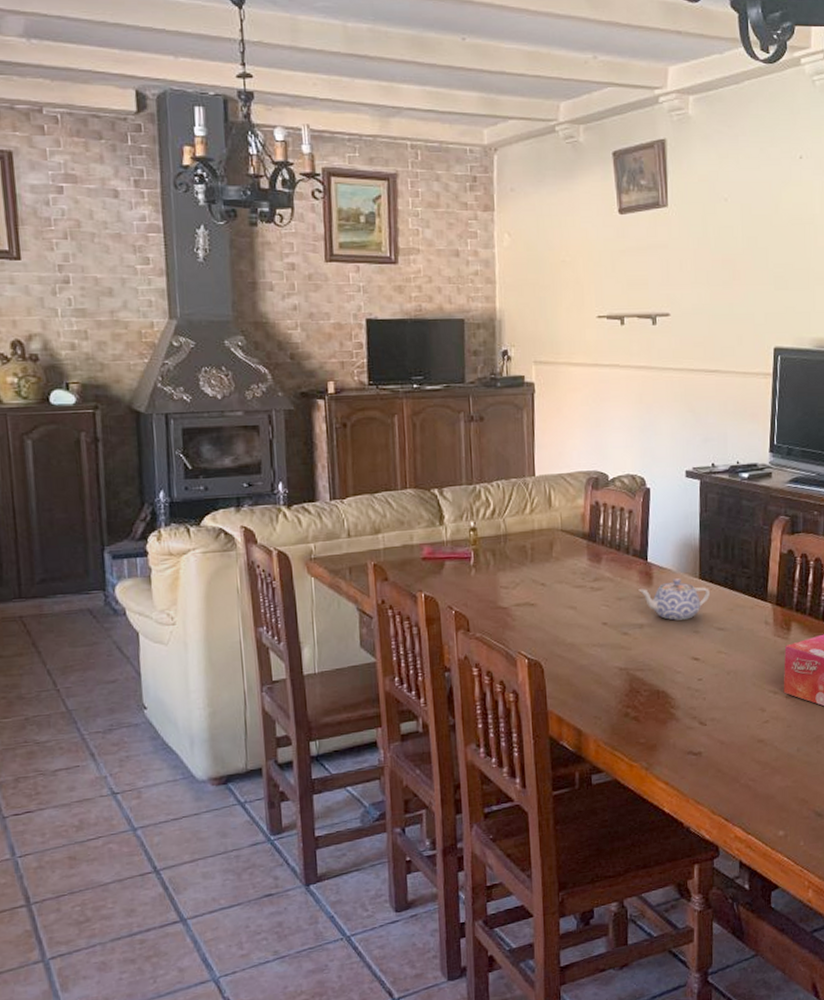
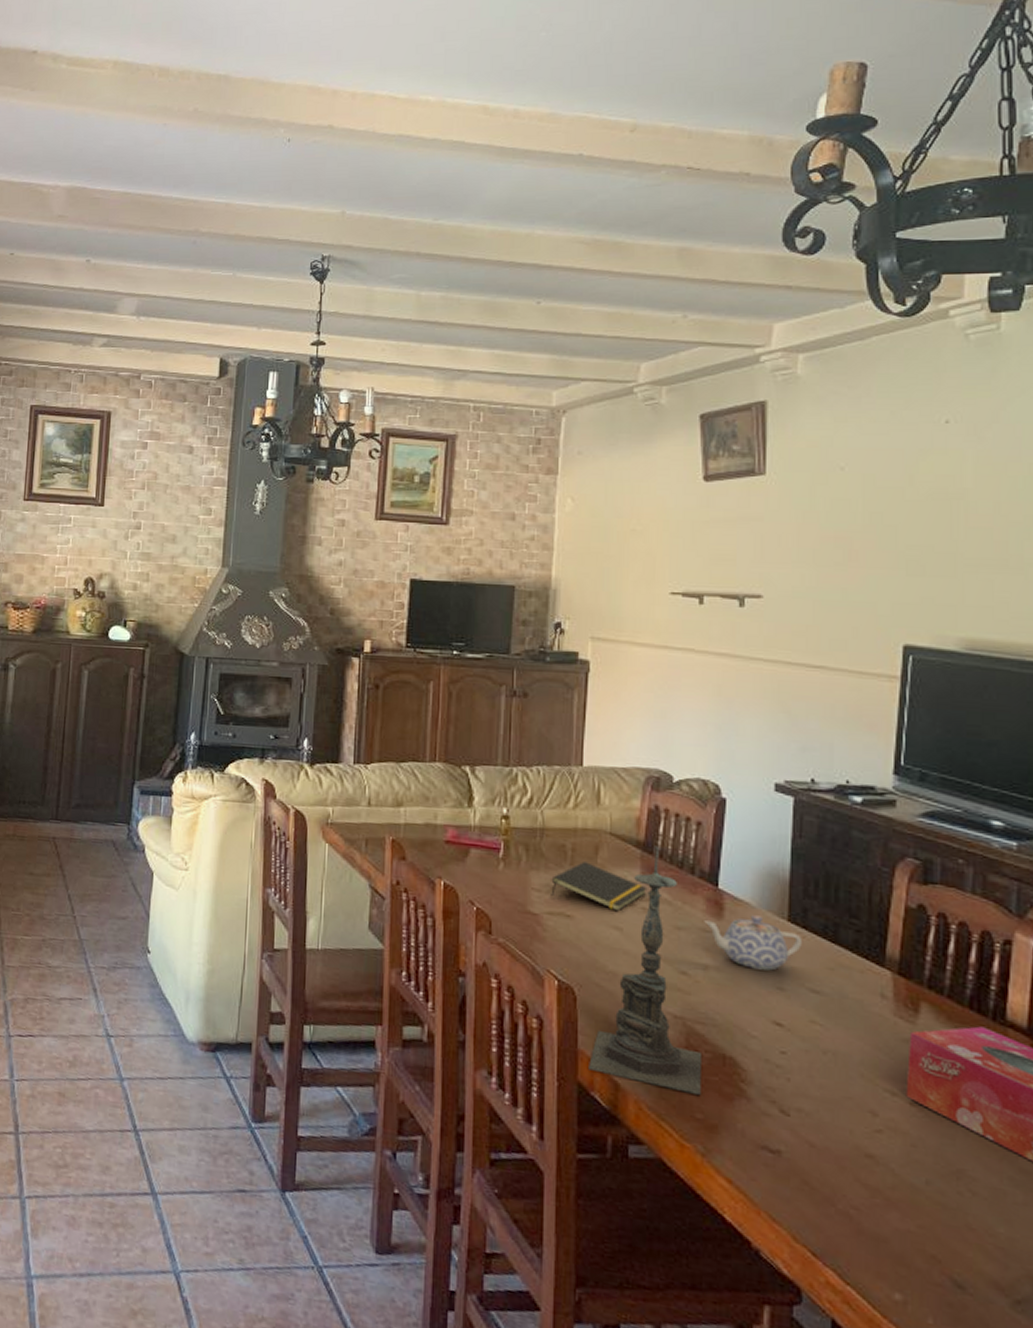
notepad: none [516,557,594,594] -> present [551,862,648,912]
candle holder: none [557,535,643,726] -> present [589,845,701,1095]

